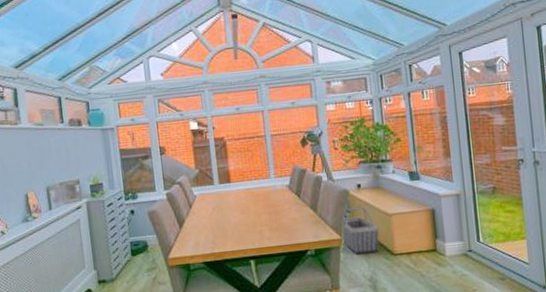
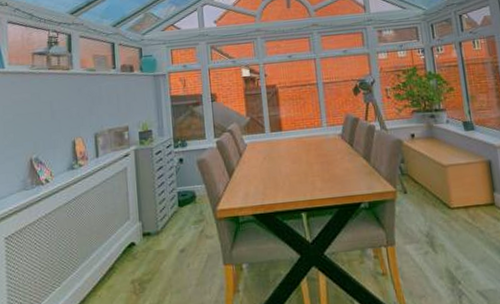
basket: present [341,206,379,254] -> none [395,157,435,208]

